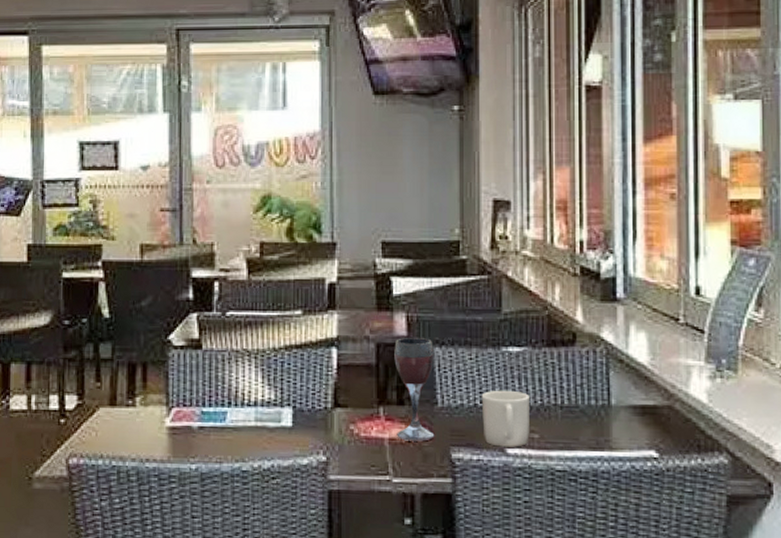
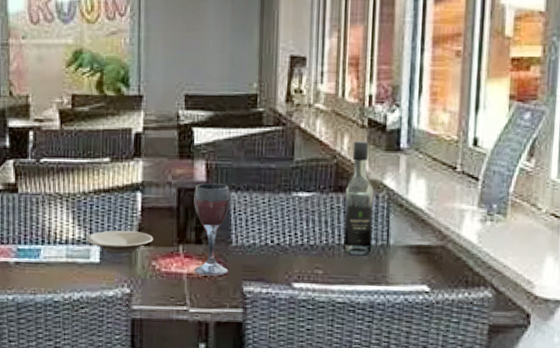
saucer: none [277,390,351,416] -> present [86,230,154,253]
mug: present [481,390,531,447] -> none [271,231,317,282]
bottle: none [560,290,592,417] -> present [343,140,373,256]

